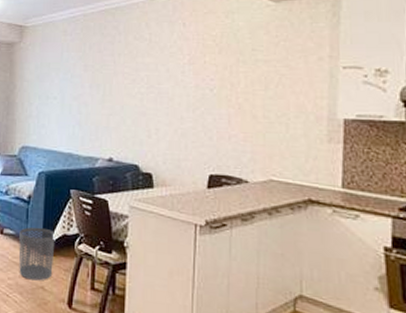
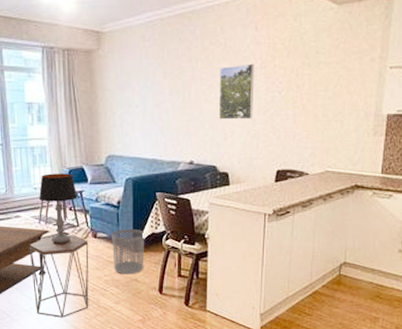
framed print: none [142,59,182,117] -> present [218,63,255,120]

